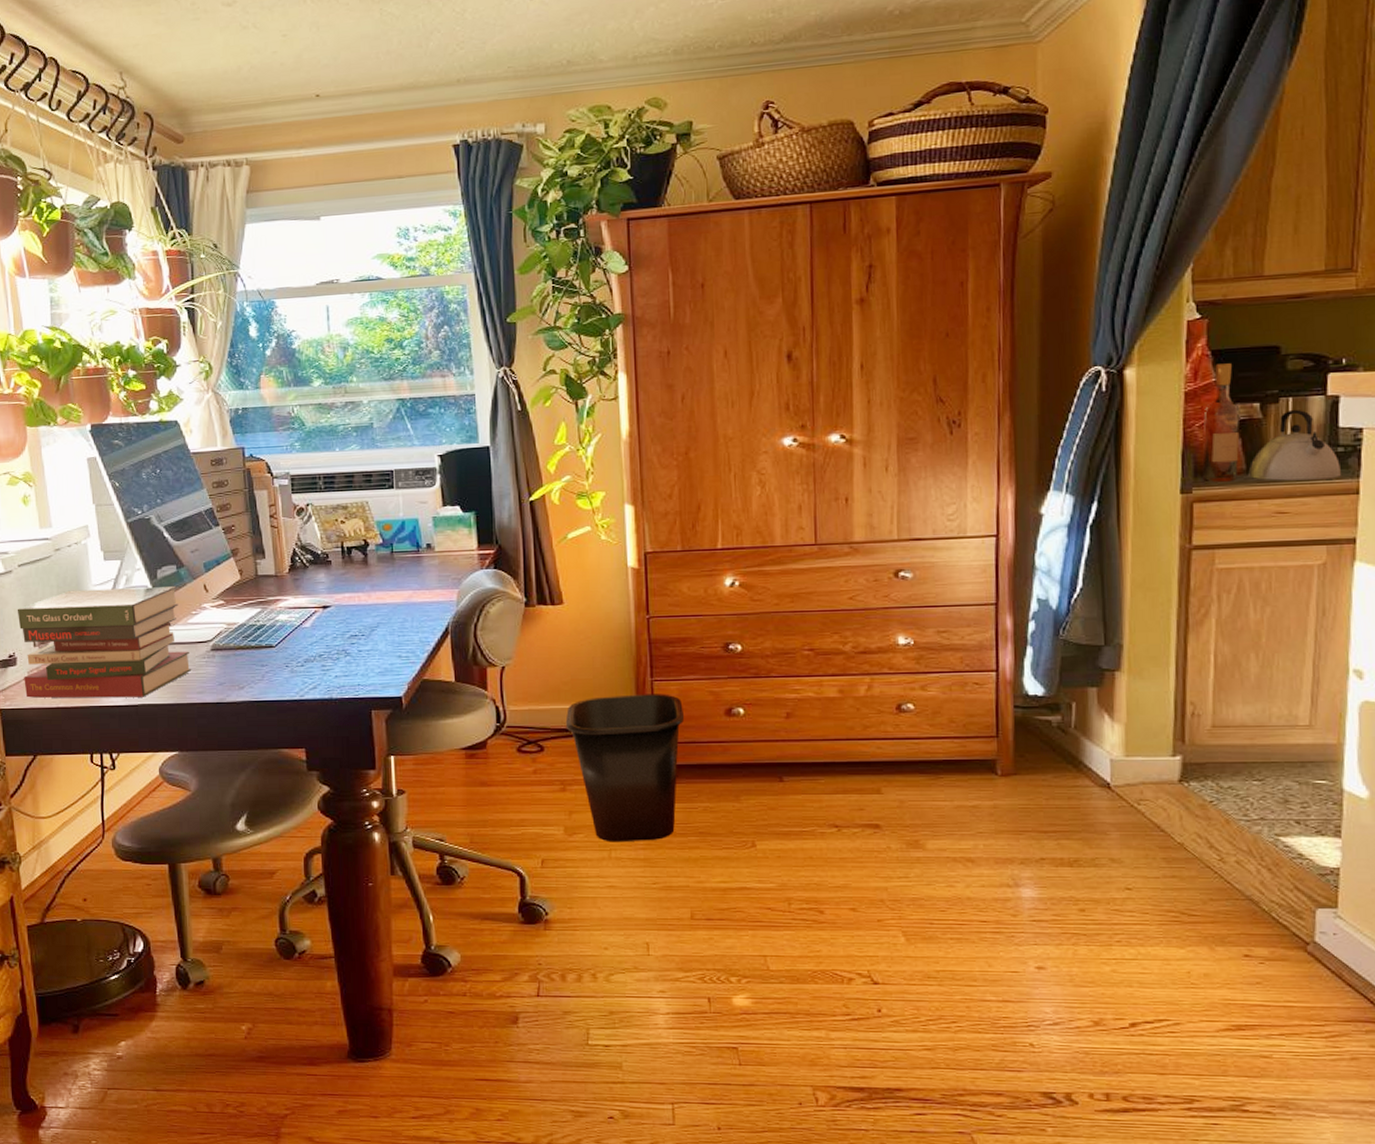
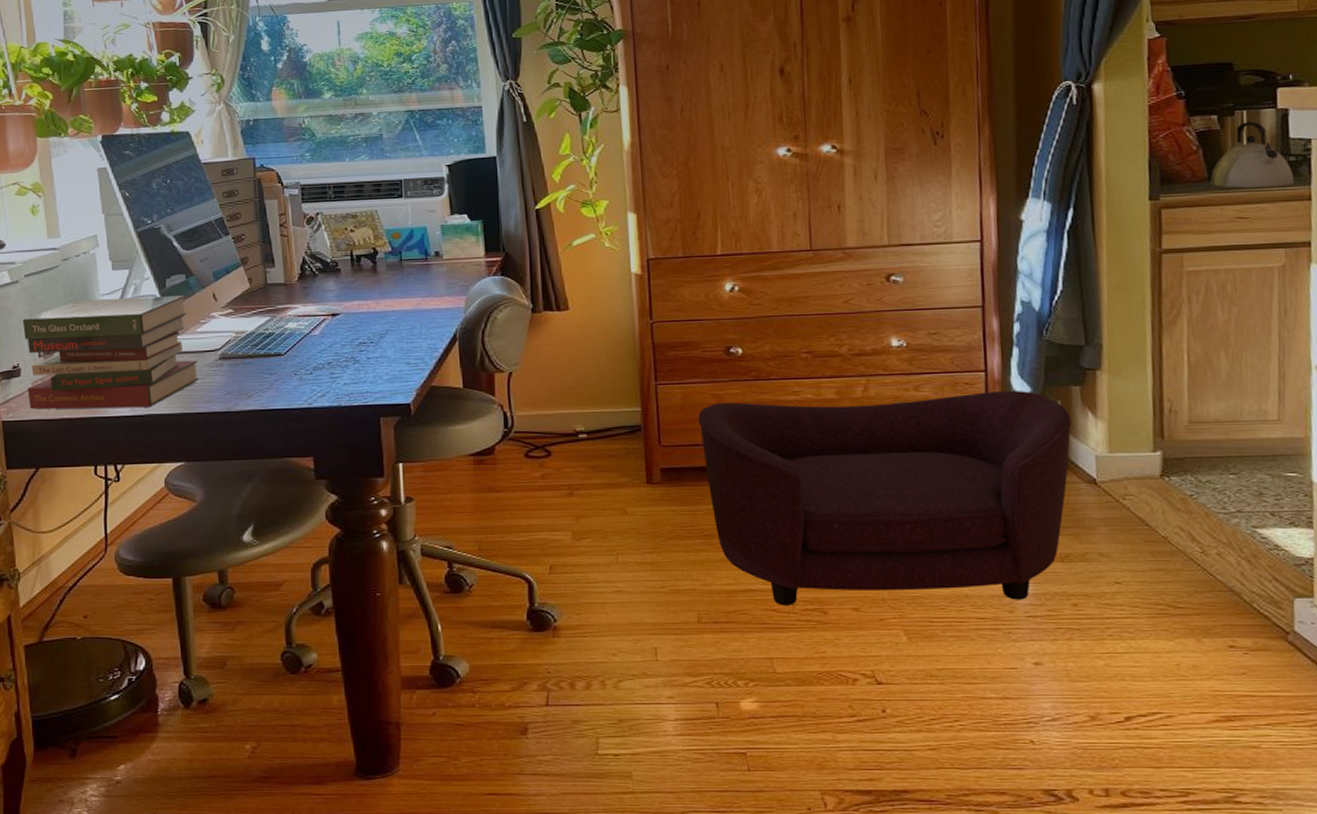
waste bin: present [565,694,685,843] -> none [572,397,689,547]
dog bed: none [695,690,1086,904] -> present [698,390,1072,606]
bottle: present [1201,363,1241,483] -> none [1167,79,1201,190]

